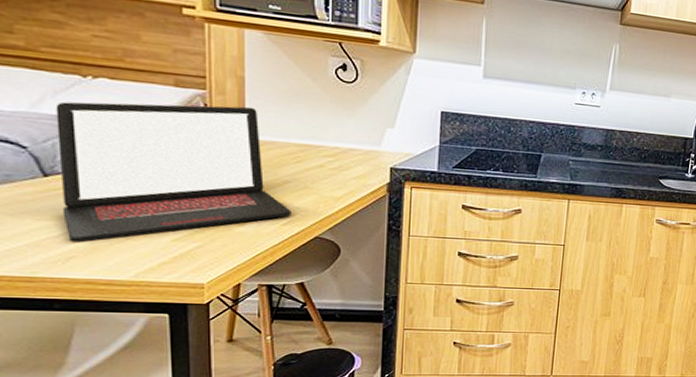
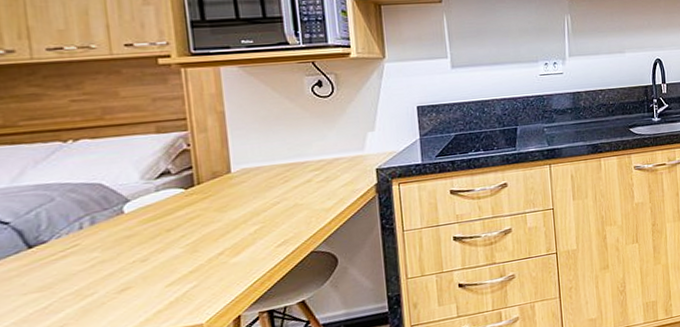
laptop: present [55,101,291,243] -> none [37,138,285,310]

